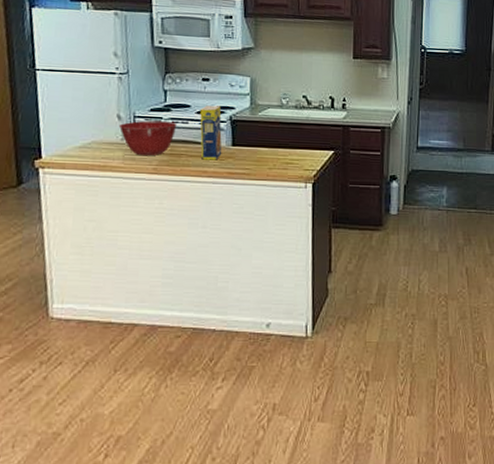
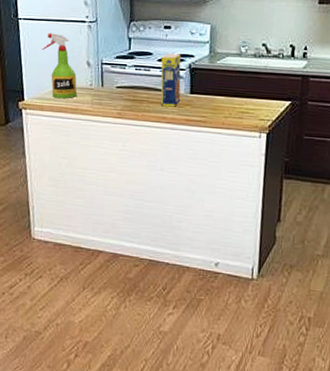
spray bottle: none [64,84,106,155] -> present [42,33,78,99]
mixing bowl: present [118,120,177,156] -> none [88,67,140,102]

